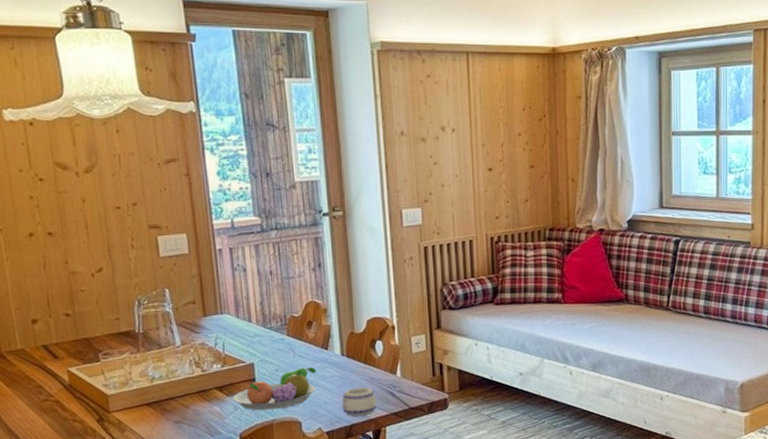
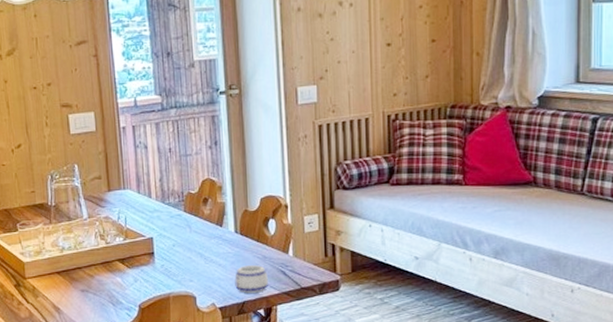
fruit bowl: present [232,367,317,411] -> none [133,243,212,284]

